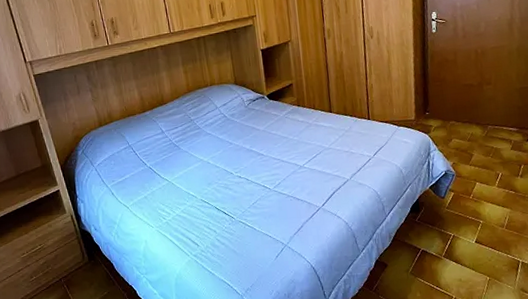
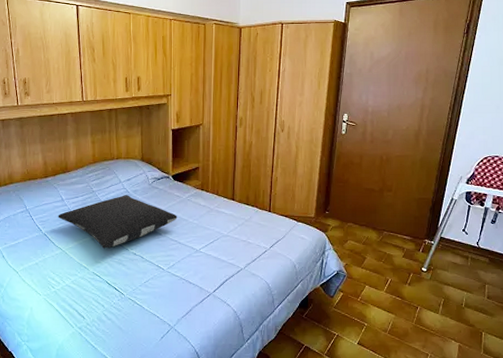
pillow: none [160,120,278,175] -> present [58,195,178,249]

